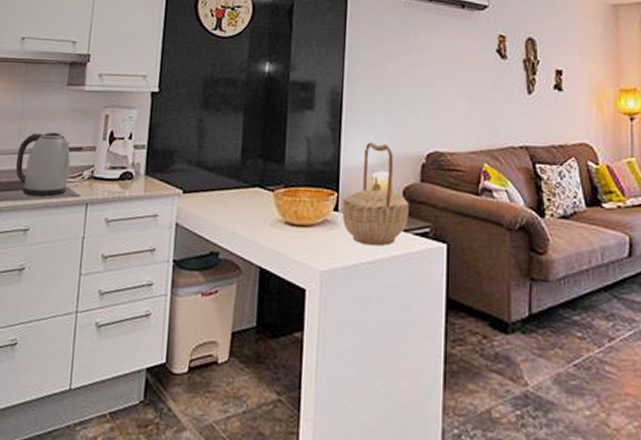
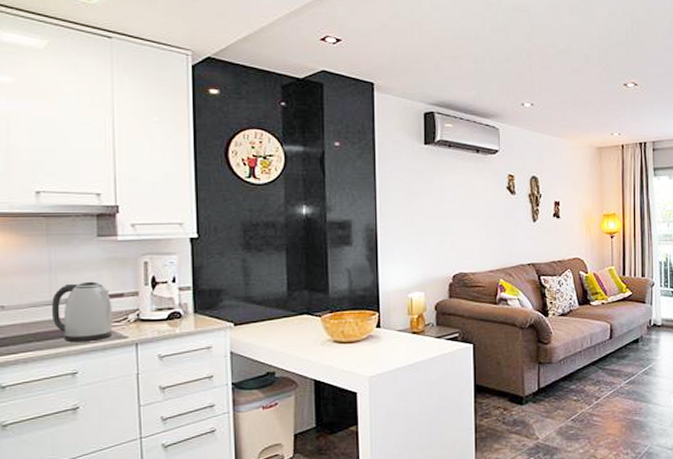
basket: present [342,142,409,246] -> none [384,269,441,352]

